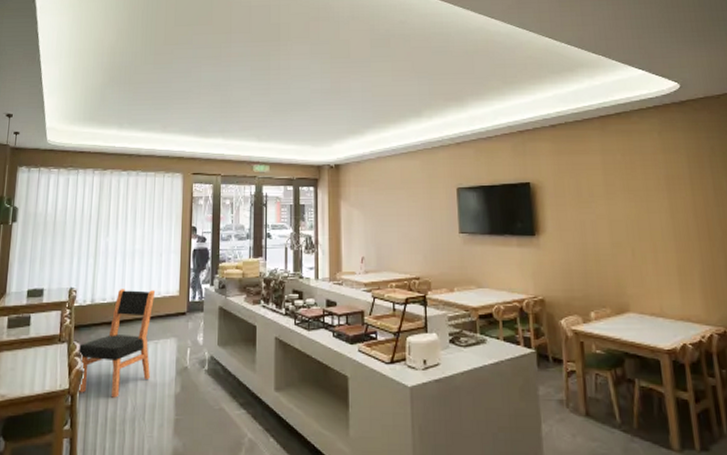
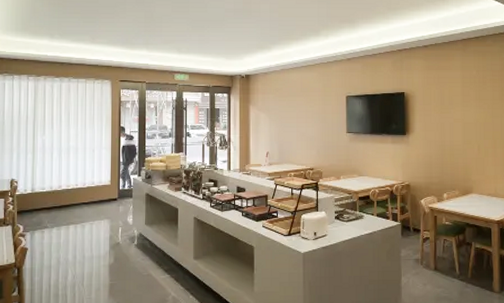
dining chair: present [79,289,156,398] -> none [22,180,90,269]

